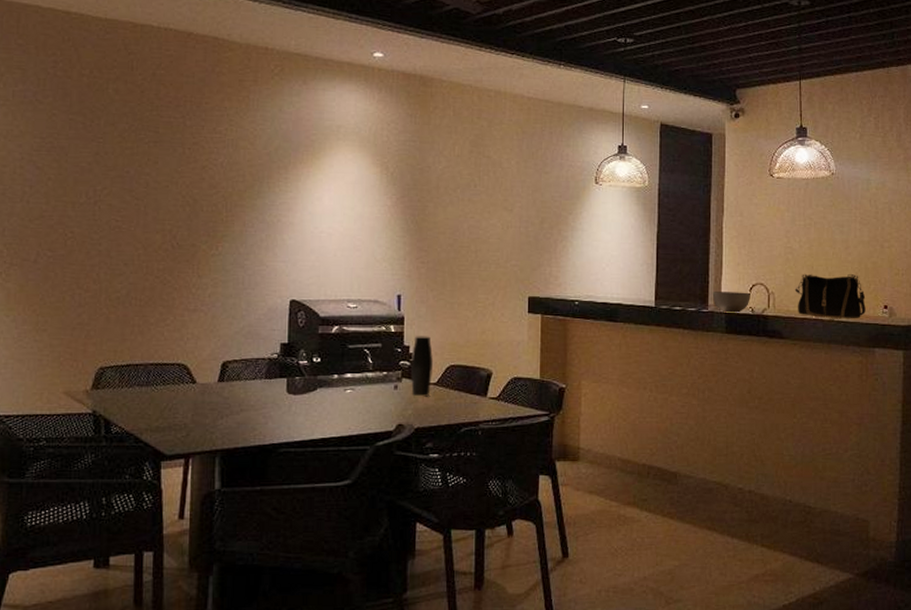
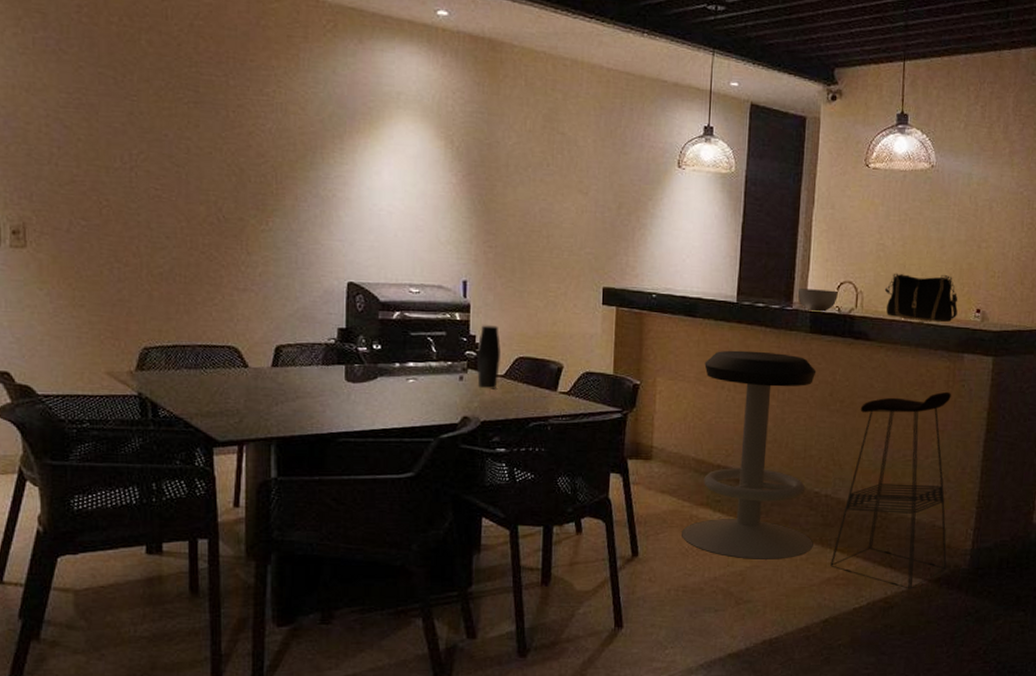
bar stool: none [610,352,740,558] -> present [682,350,817,559]
bar stool: none [758,385,873,584] -> present [830,391,951,589]

